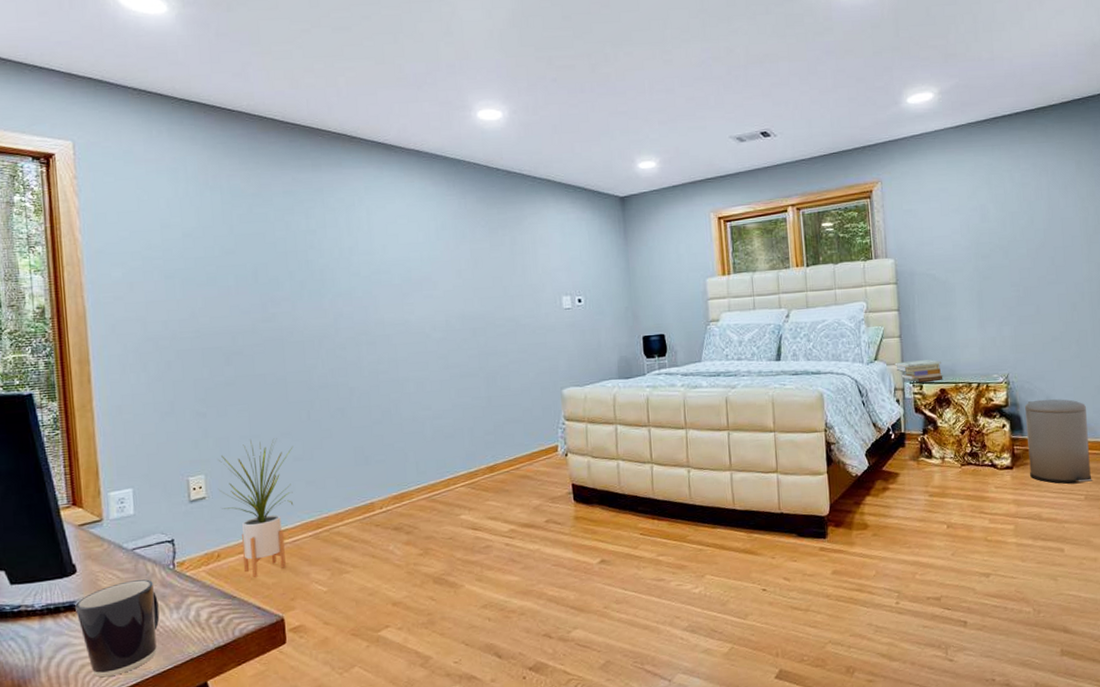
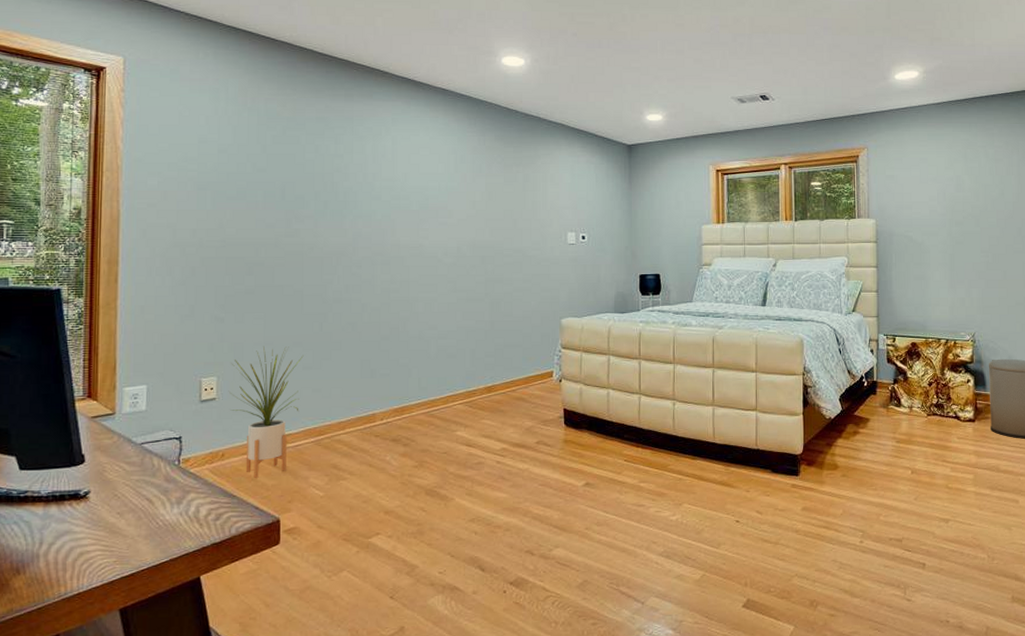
mug: present [75,579,160,678] -> none [80,473,161,566]
books: present [894,359,943,383] -> none [871,315,915,336]

